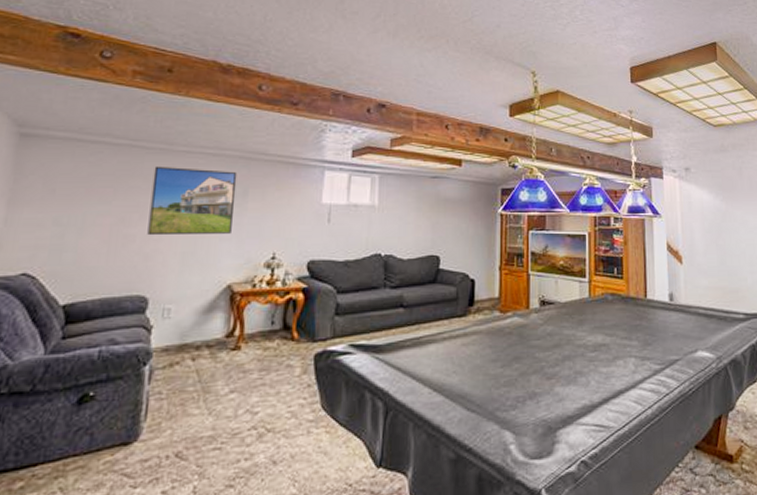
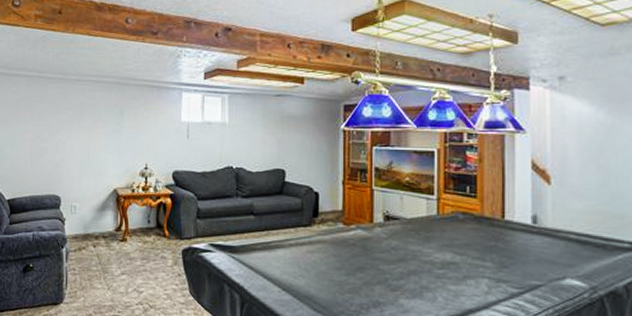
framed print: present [147,166,238,236] -> none [56,92,115,149]

